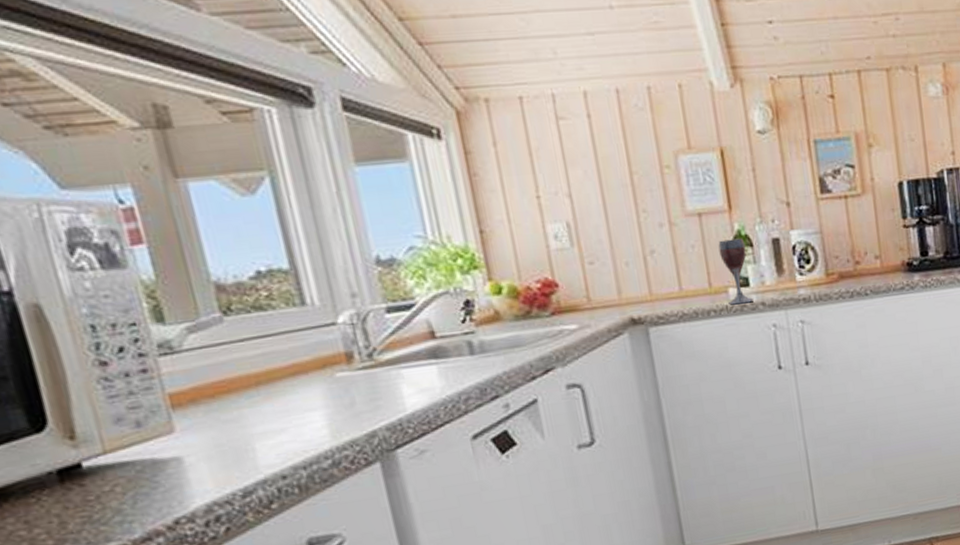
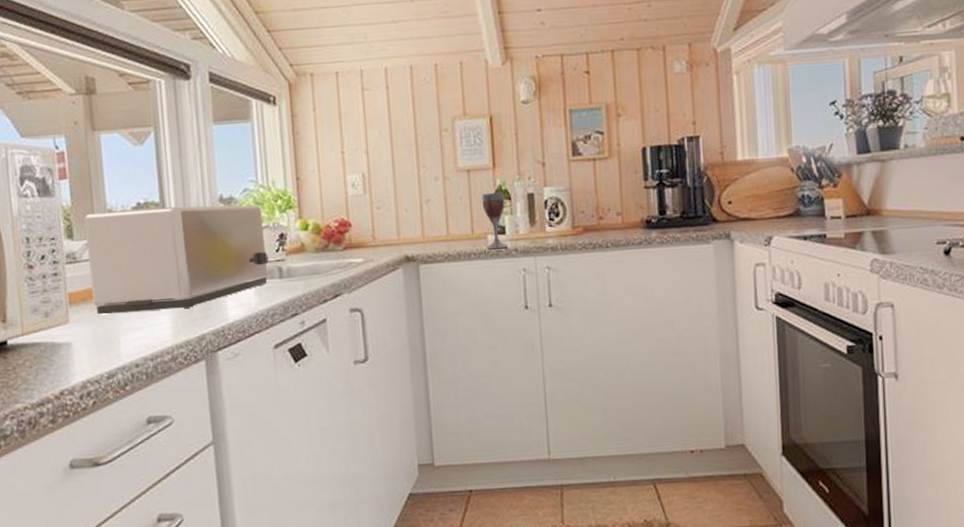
toaster: none [178,267,454,418] -> present [84,205,268,315]

